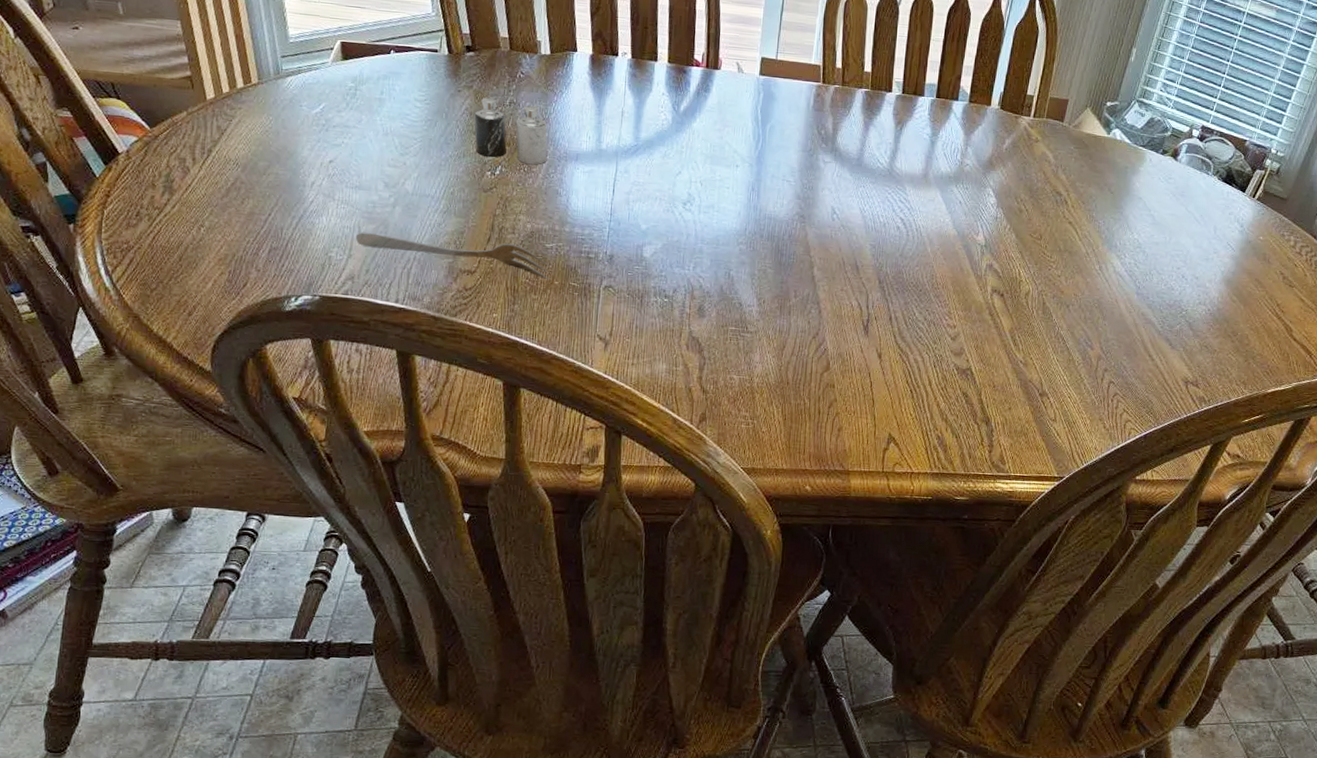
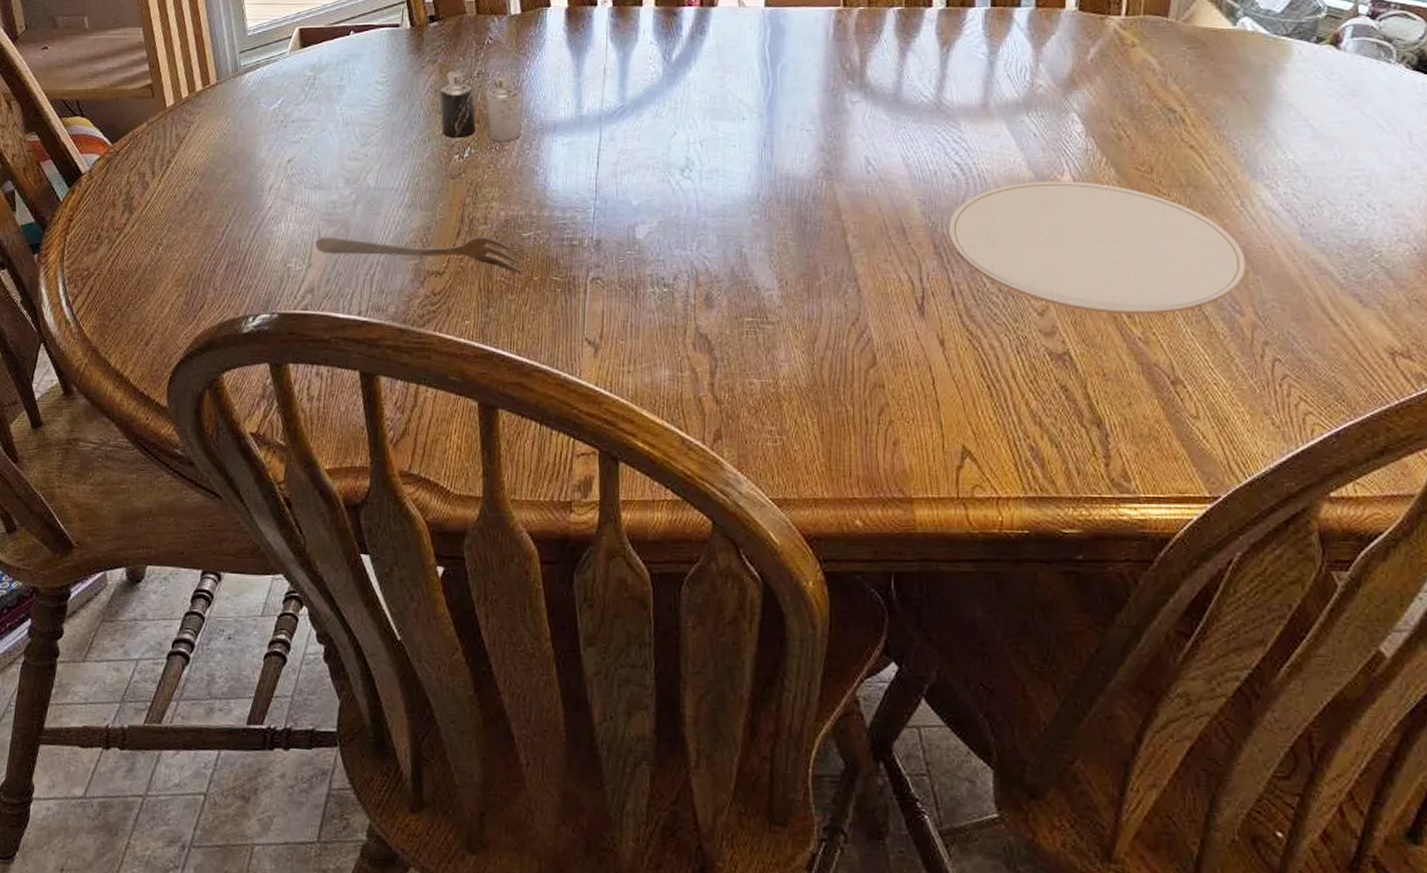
plate: none [891,238,1099,345] -> present [948,181,1246,315]

